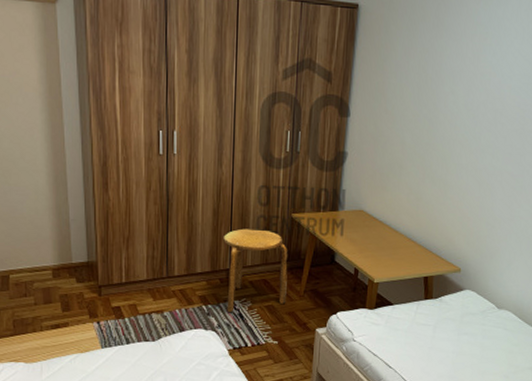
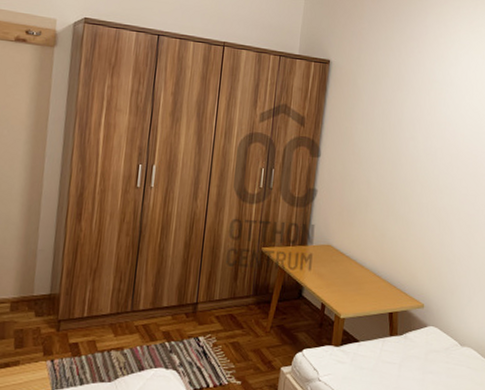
stool: present [223,228,288,312] -> none [190,261,257,349]

